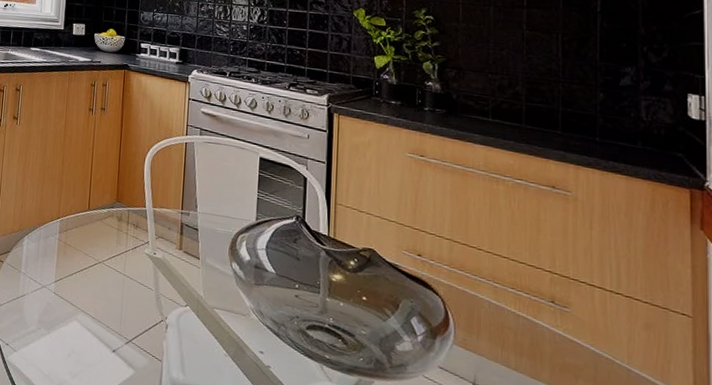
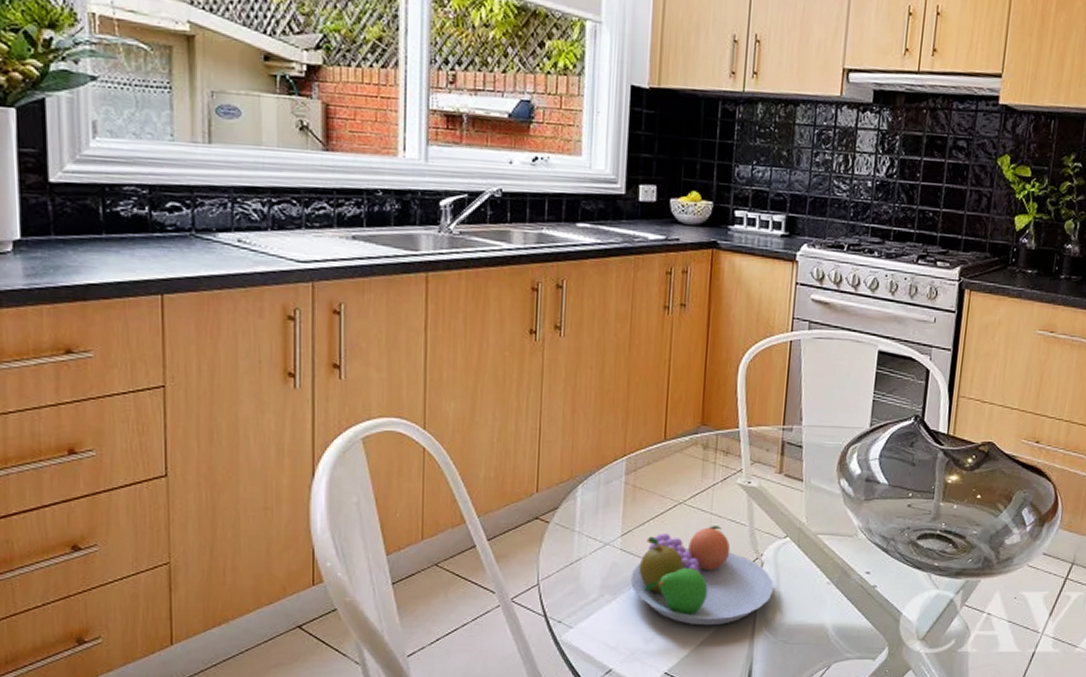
fruit bowl: none [61,285,178,375] -> present [630,526,774,626]

